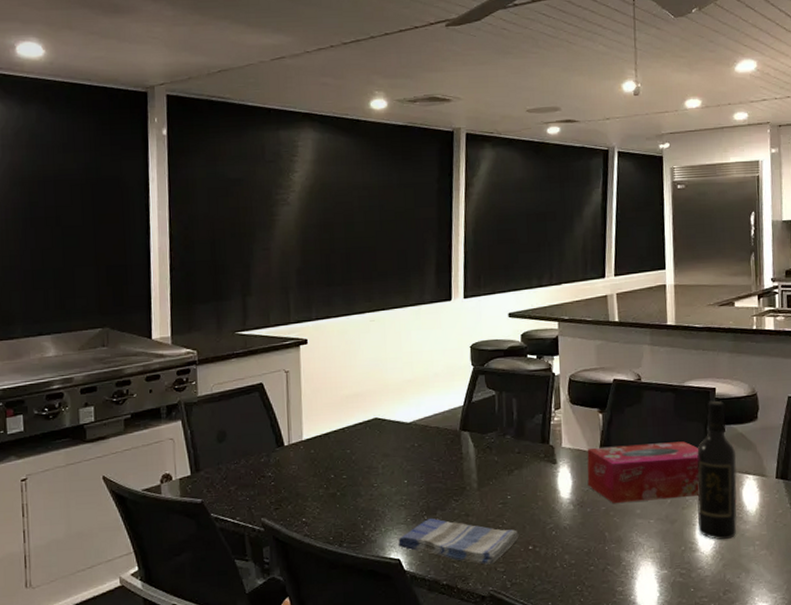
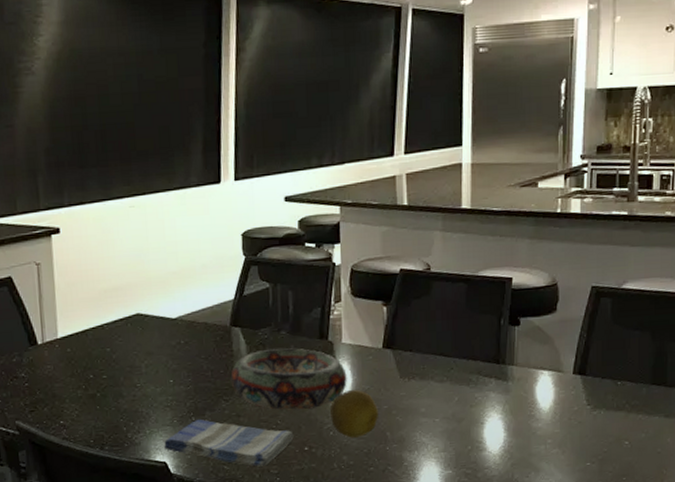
decorative bowl: none [460,451,568,511] -> present [230,348,347,410]
fruit: none [552,491,597,538] -> present [330,389,378,438]
tissue box: present [587,441,699,503] -> none [368,335,490,402]
wine bottle: present [697,400,738,540] -> none [486,291,532,438]

